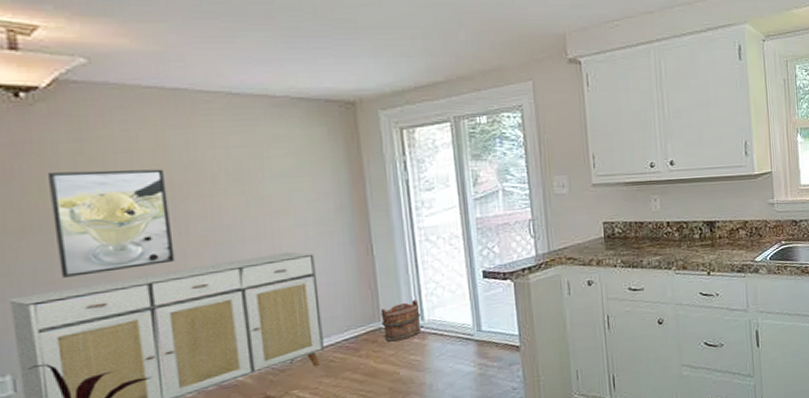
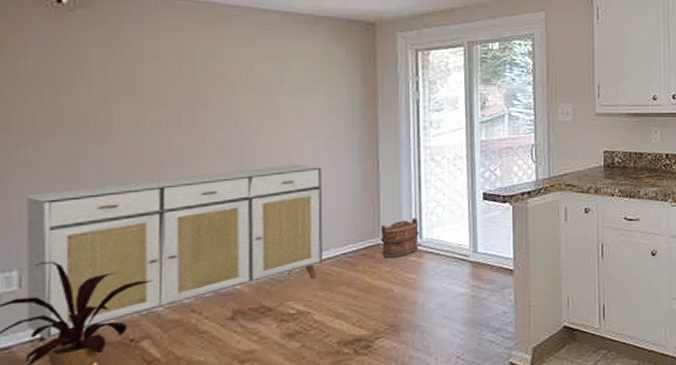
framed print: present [48,169,175,278] -> none [78,76,189,177]

